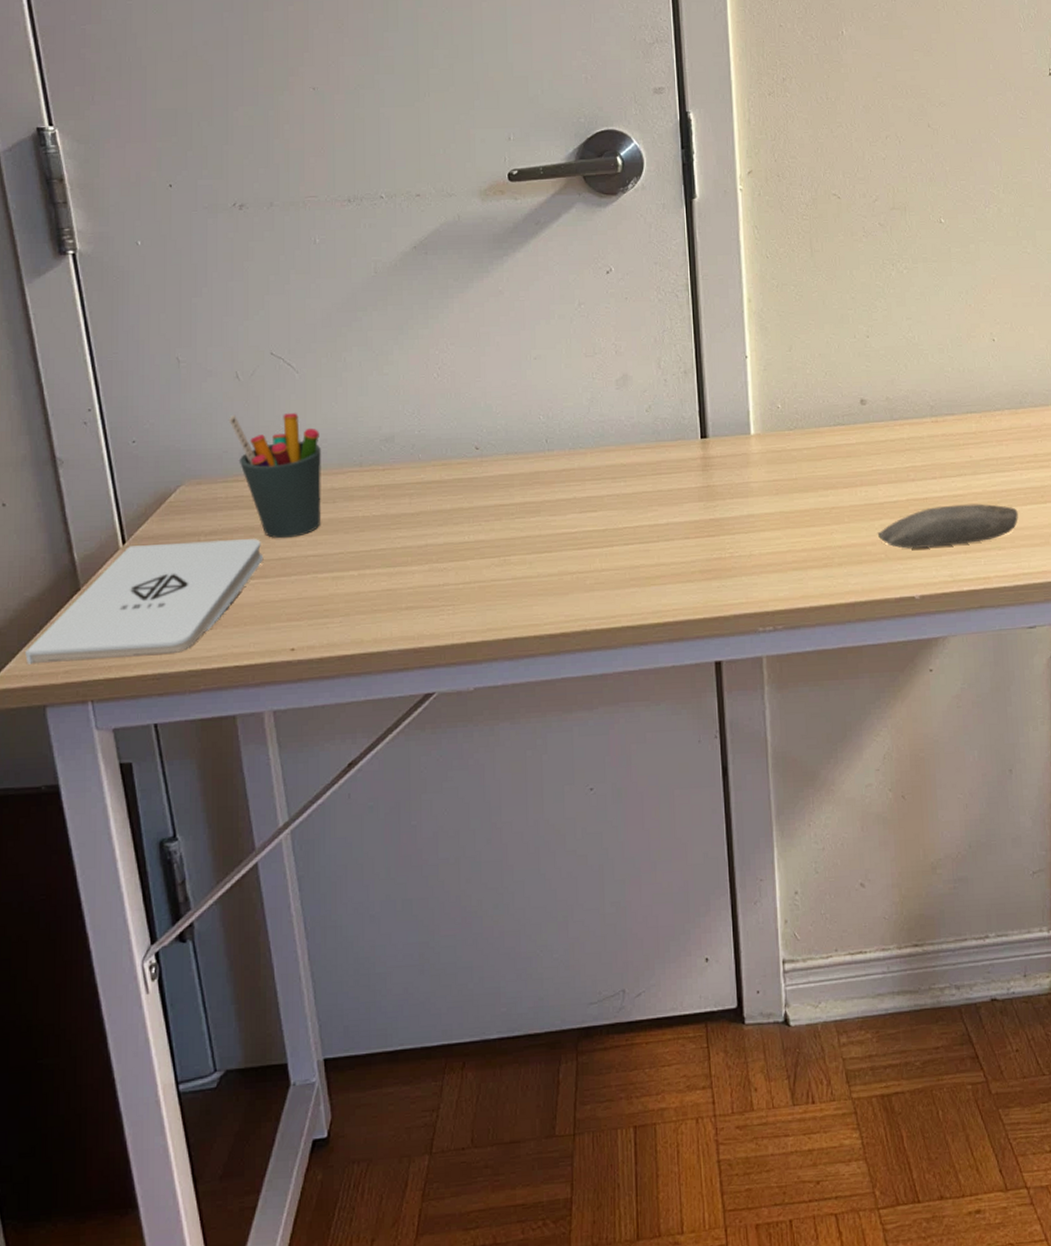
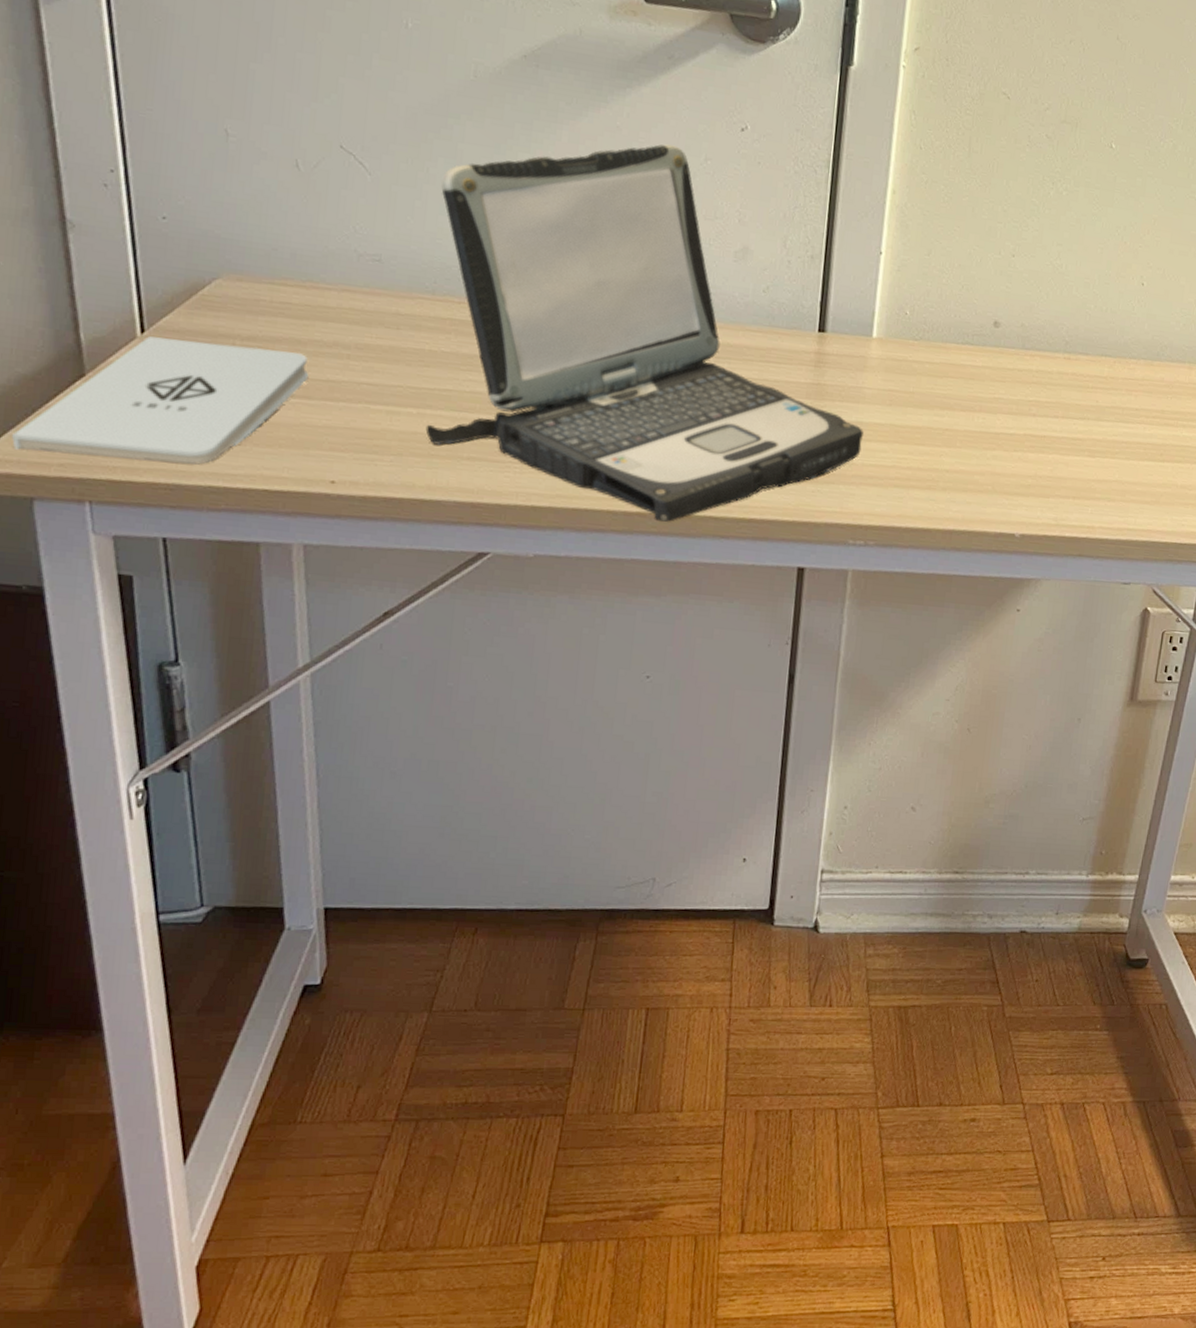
pen holder: present [228,413,321,539] -> none [281,208,389,360]
laptop: none [358,298,757,638] -> present [425,144,863,522]
computer mouse: present [877,503,1018,549] -> none [987,446,1134,490]

